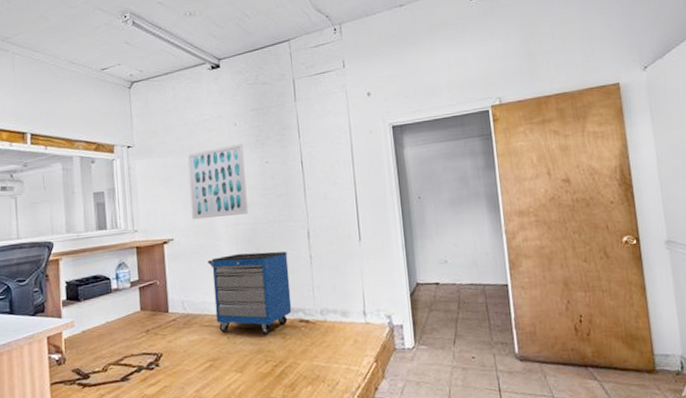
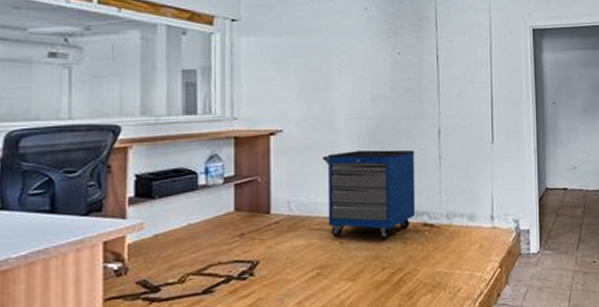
wall art: present [187,144,248,220] -> none [306,30,374,110]

